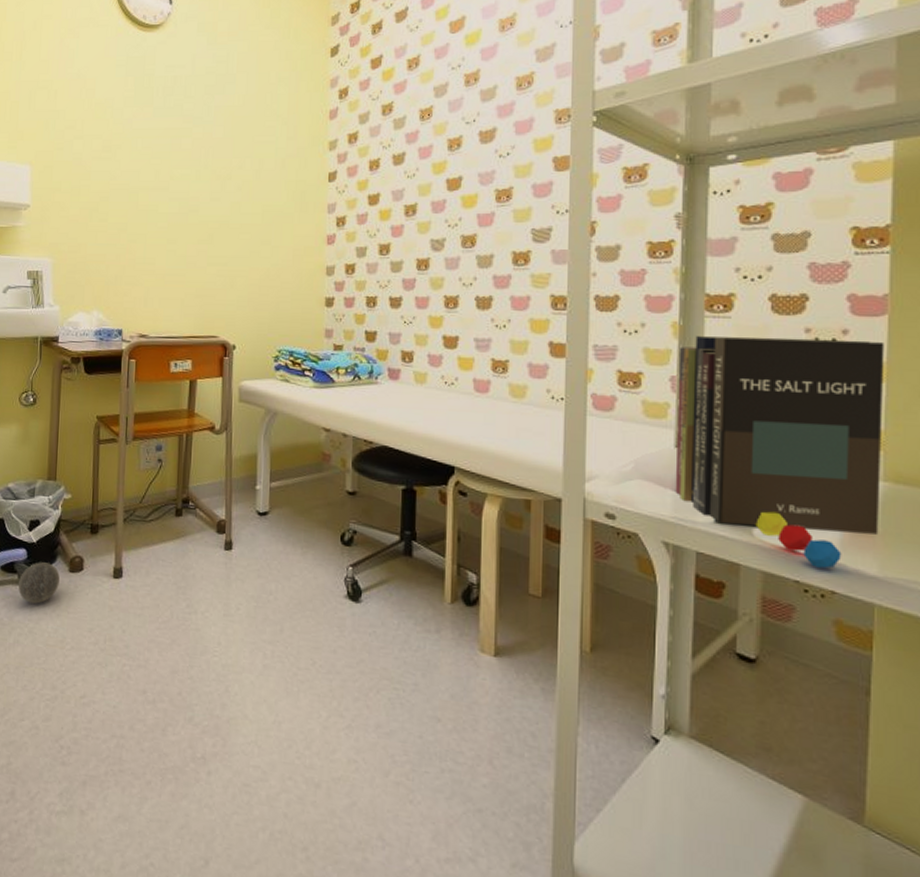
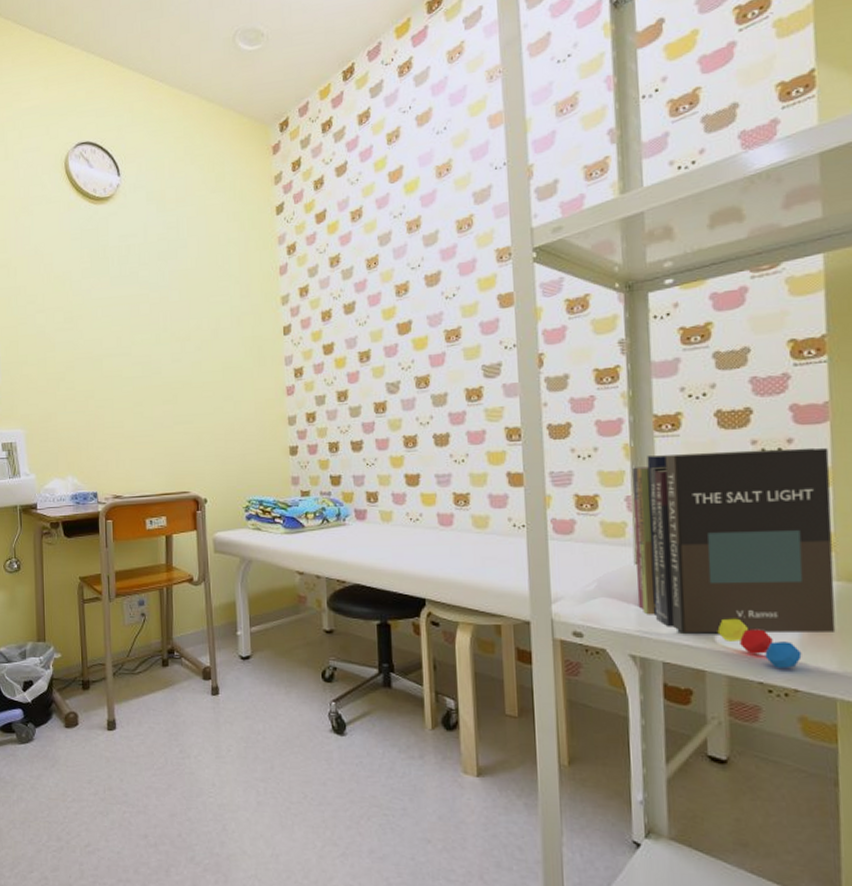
ball: present [18,562,60,604] -> none [17,720,56,760]

